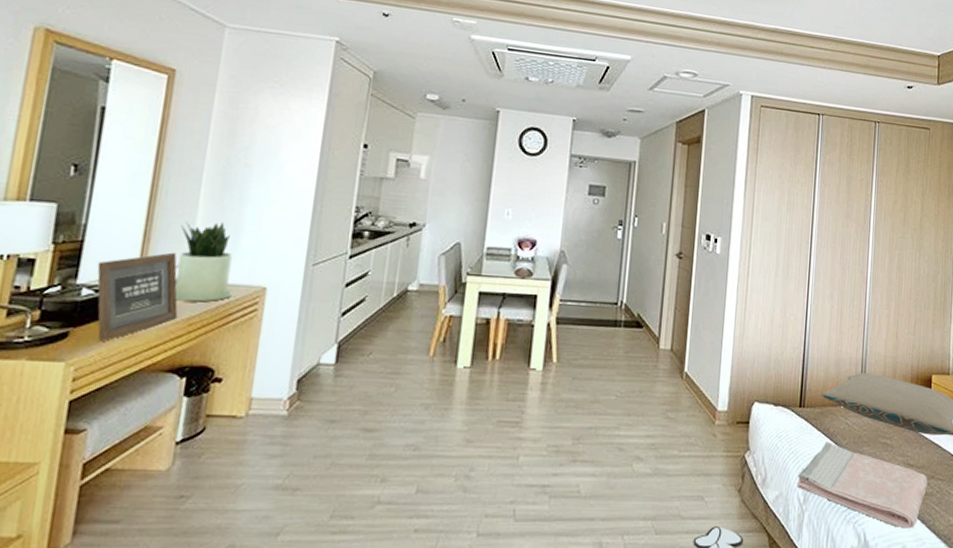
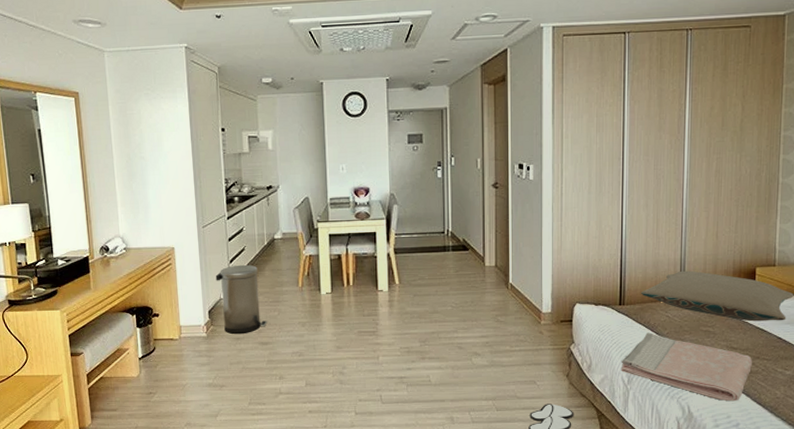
picture frame: present [97,252,178,341] -> none [63,229,121,294]
planter: present [174,221,232,302] -> none [108,203,152,263]
pedal bin: none [315,319,379,416] -> present [215,264,267,335]

